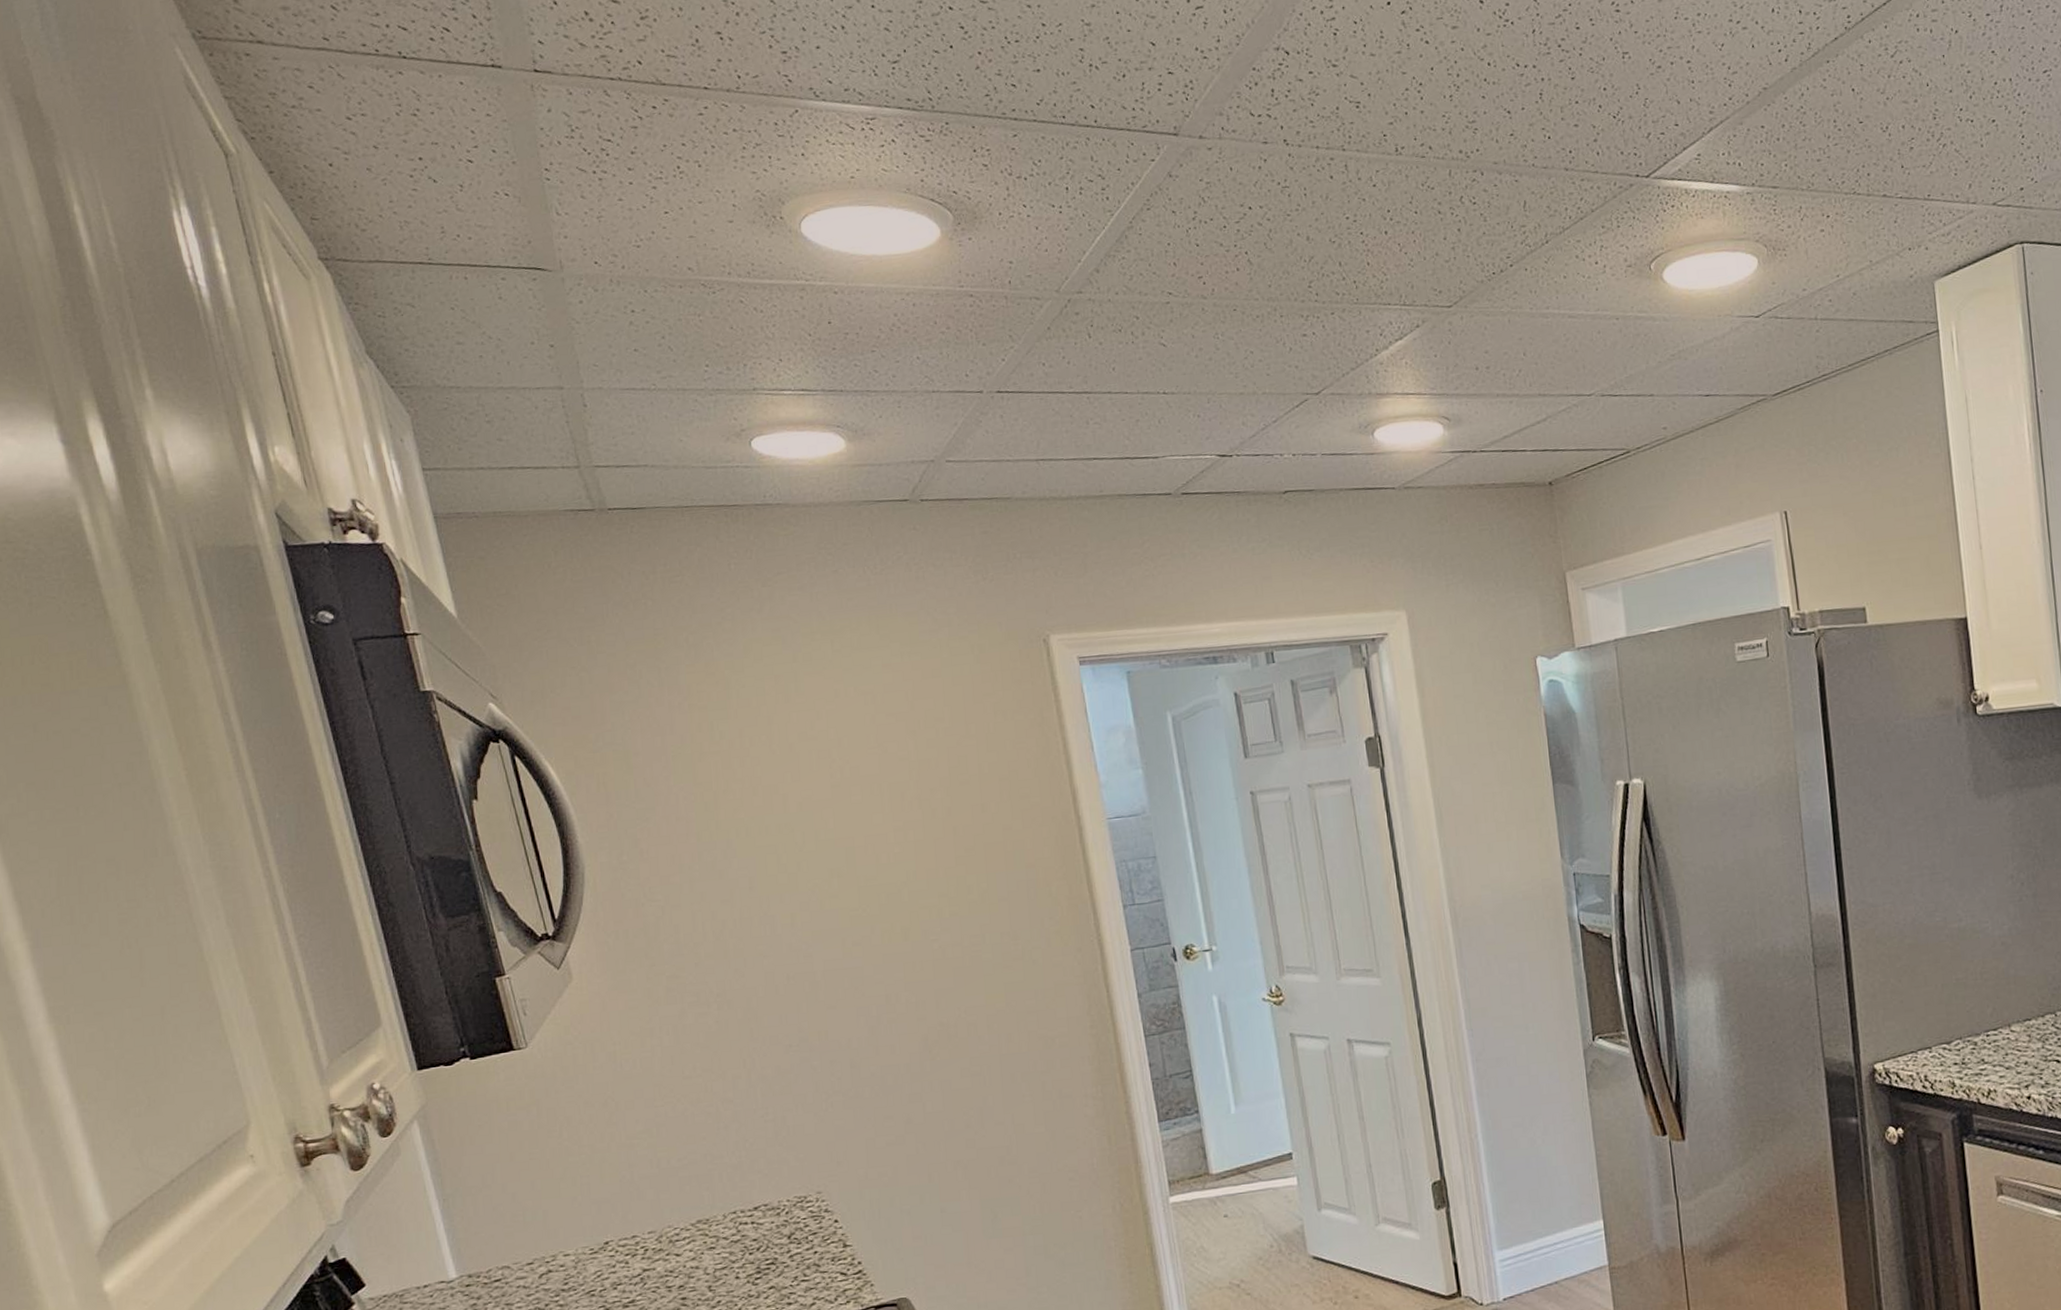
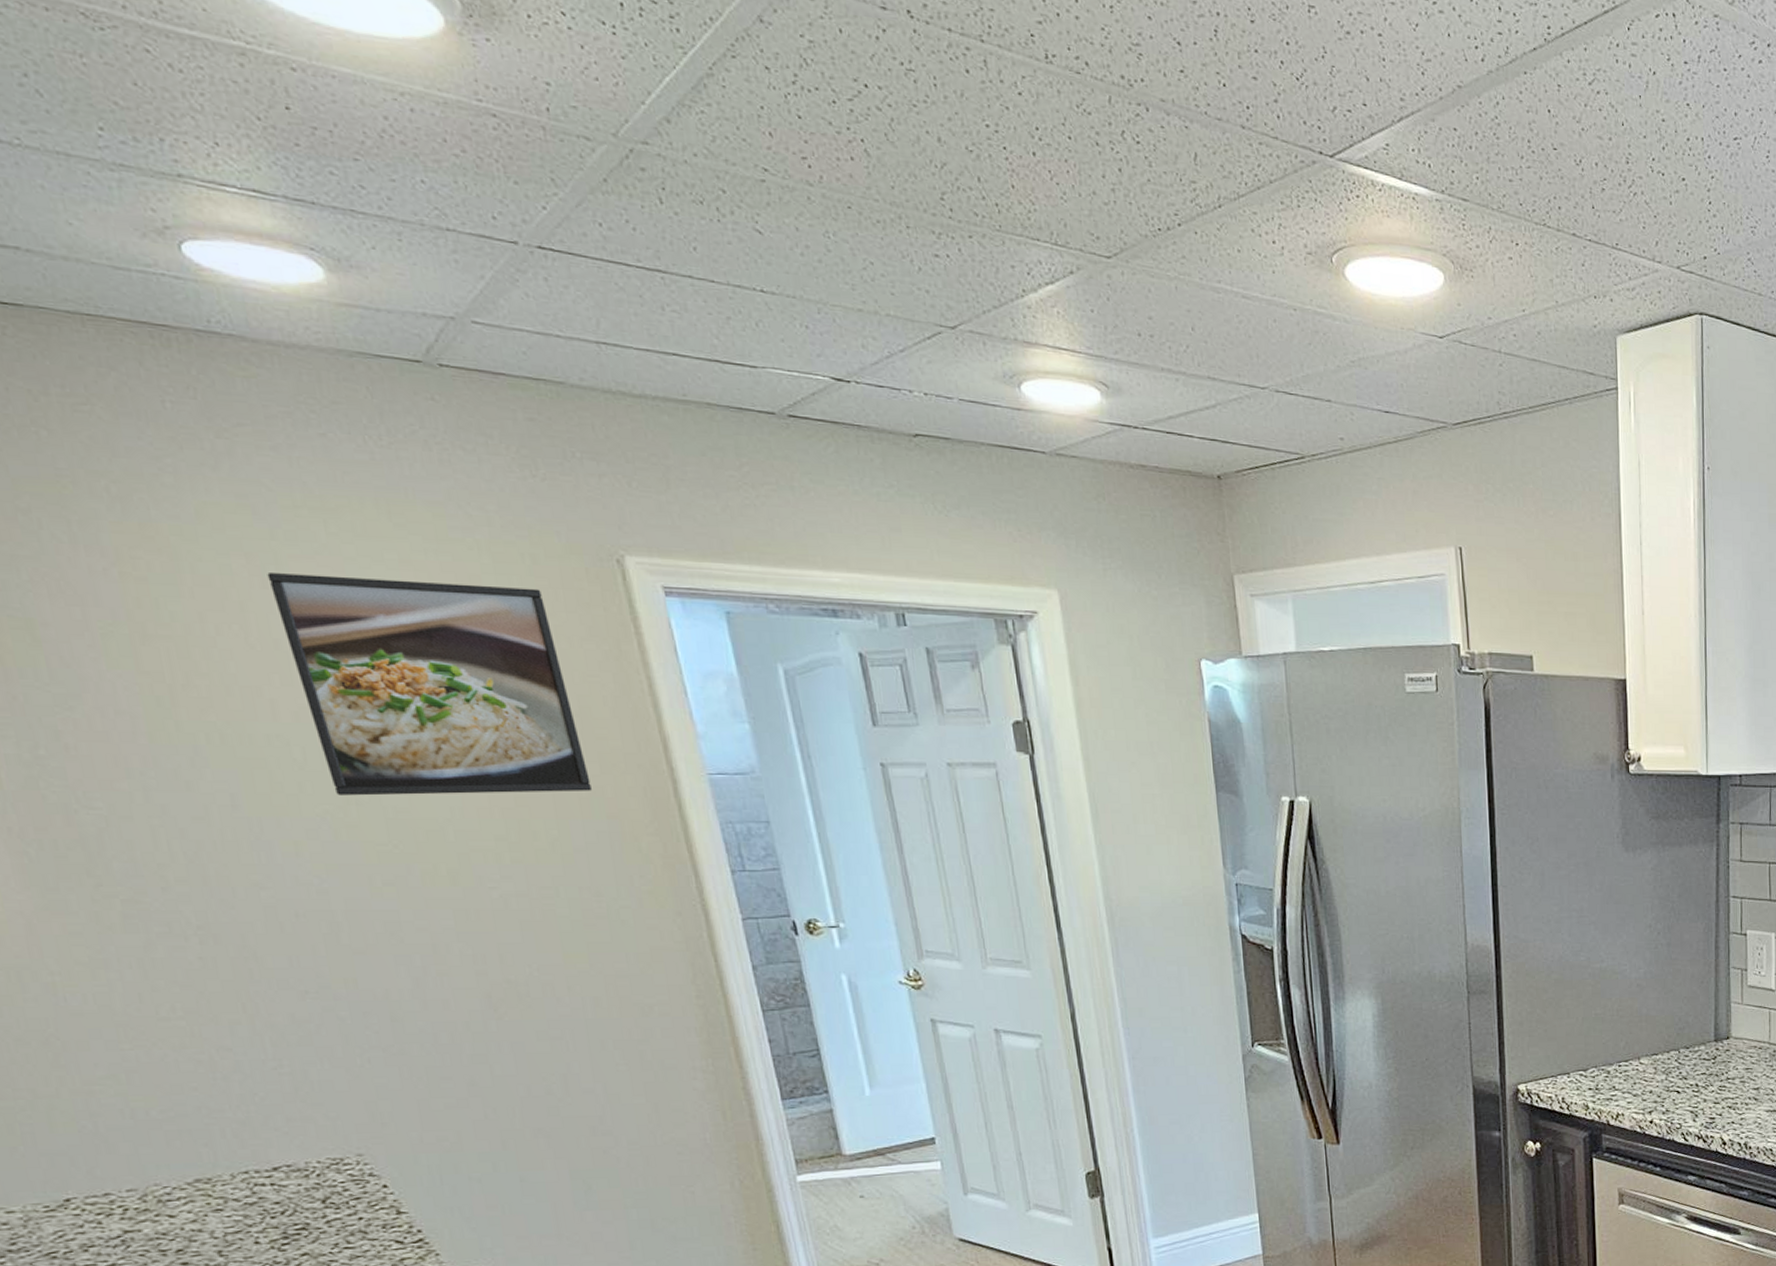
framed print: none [789,673,1015,871] -> present [267,573,592,796]

